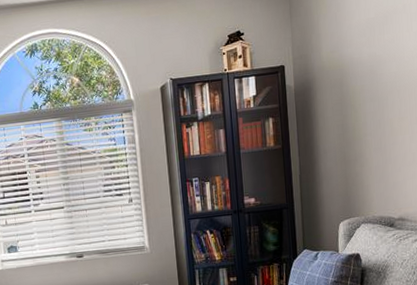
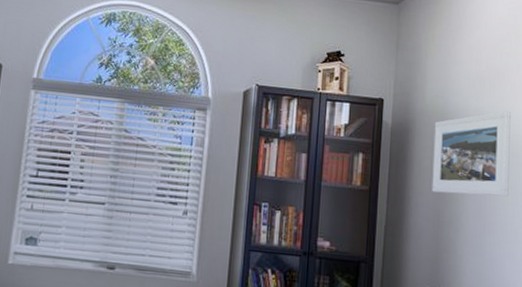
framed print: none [332,51,405,137] -> present [432,111,511,197]

